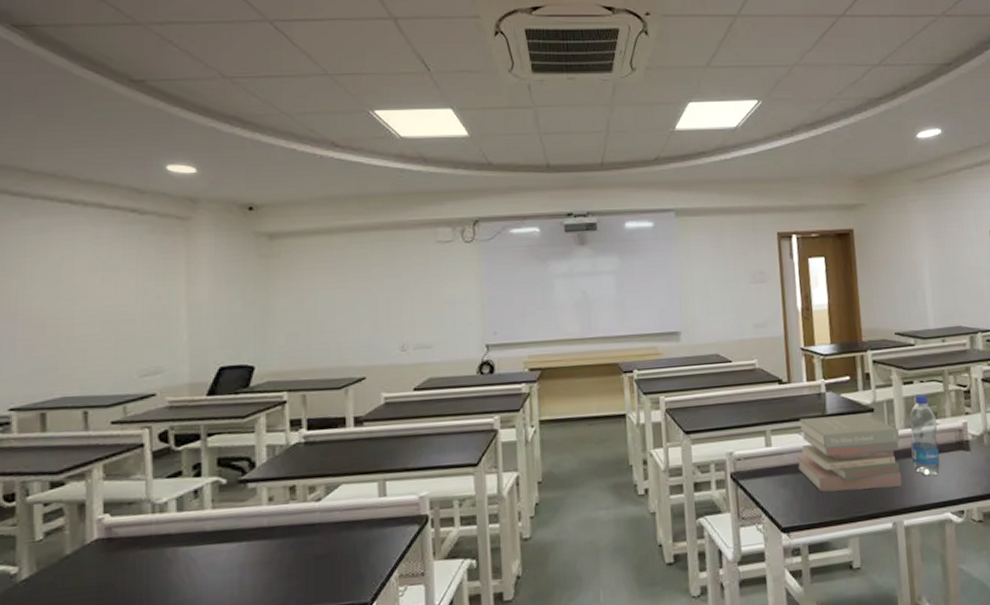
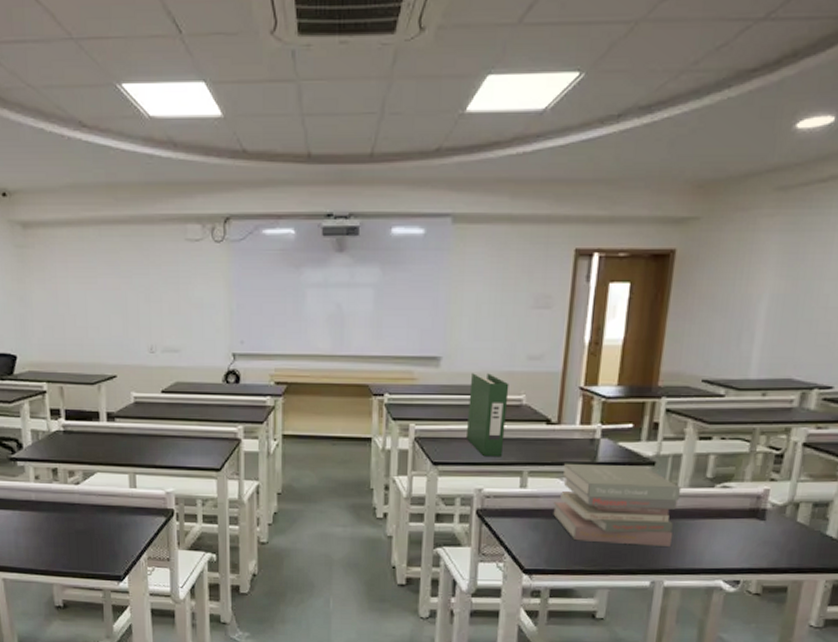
binder: none [708,343,745,421] -> present [465,373,509,457]
bottle: present [909,394,940,476] -> none [689,453,731,541]

